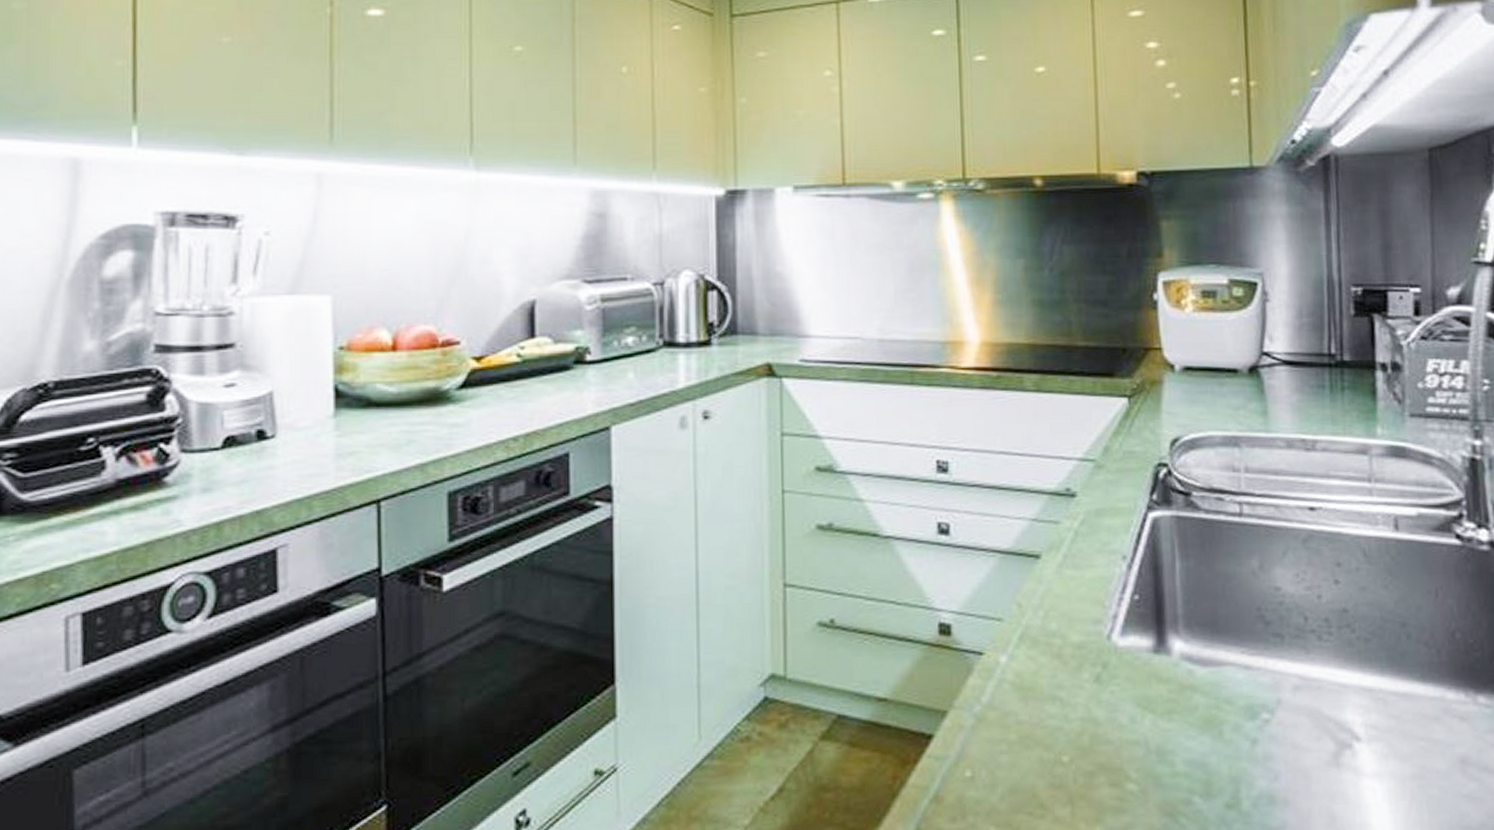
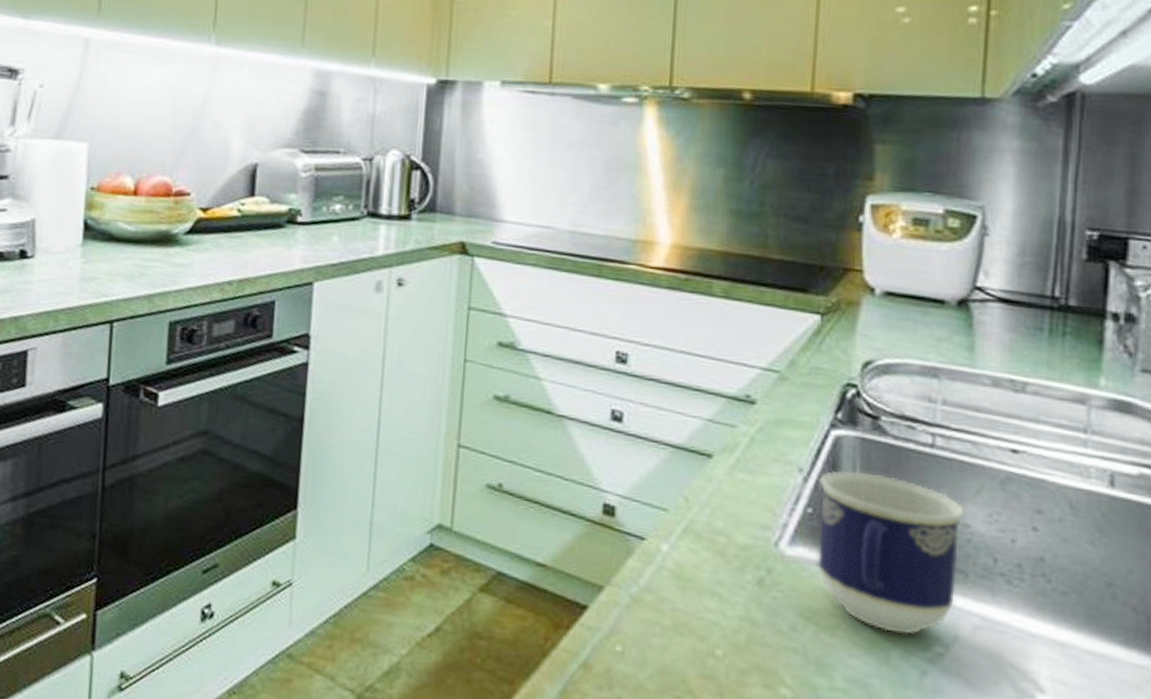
cup: none [1142,550,1275,707] -> present [818,471,965,635]

